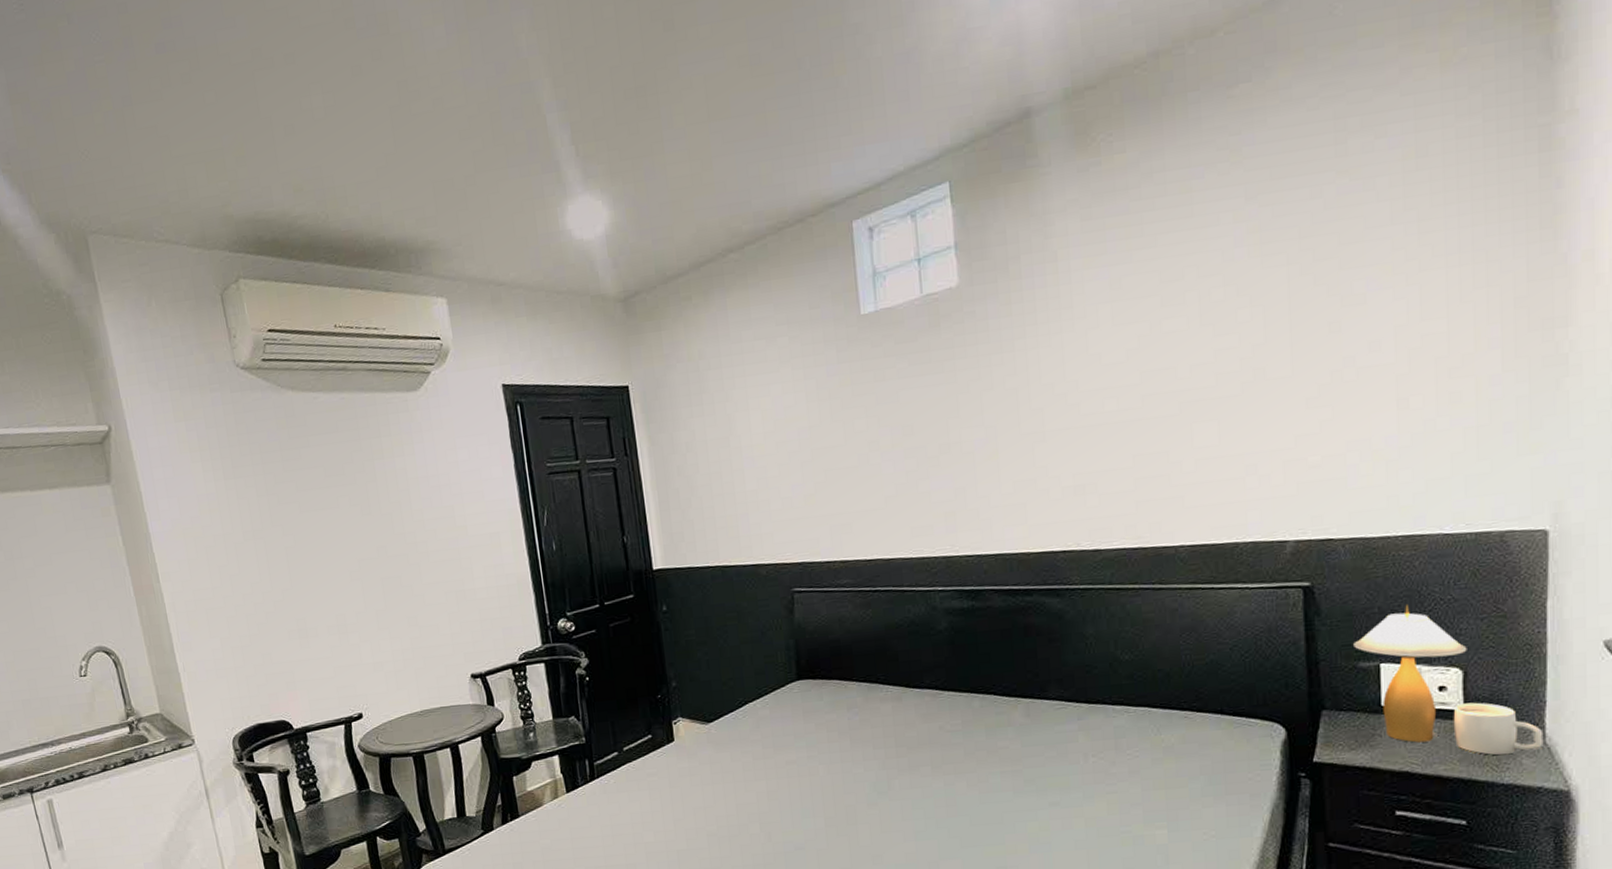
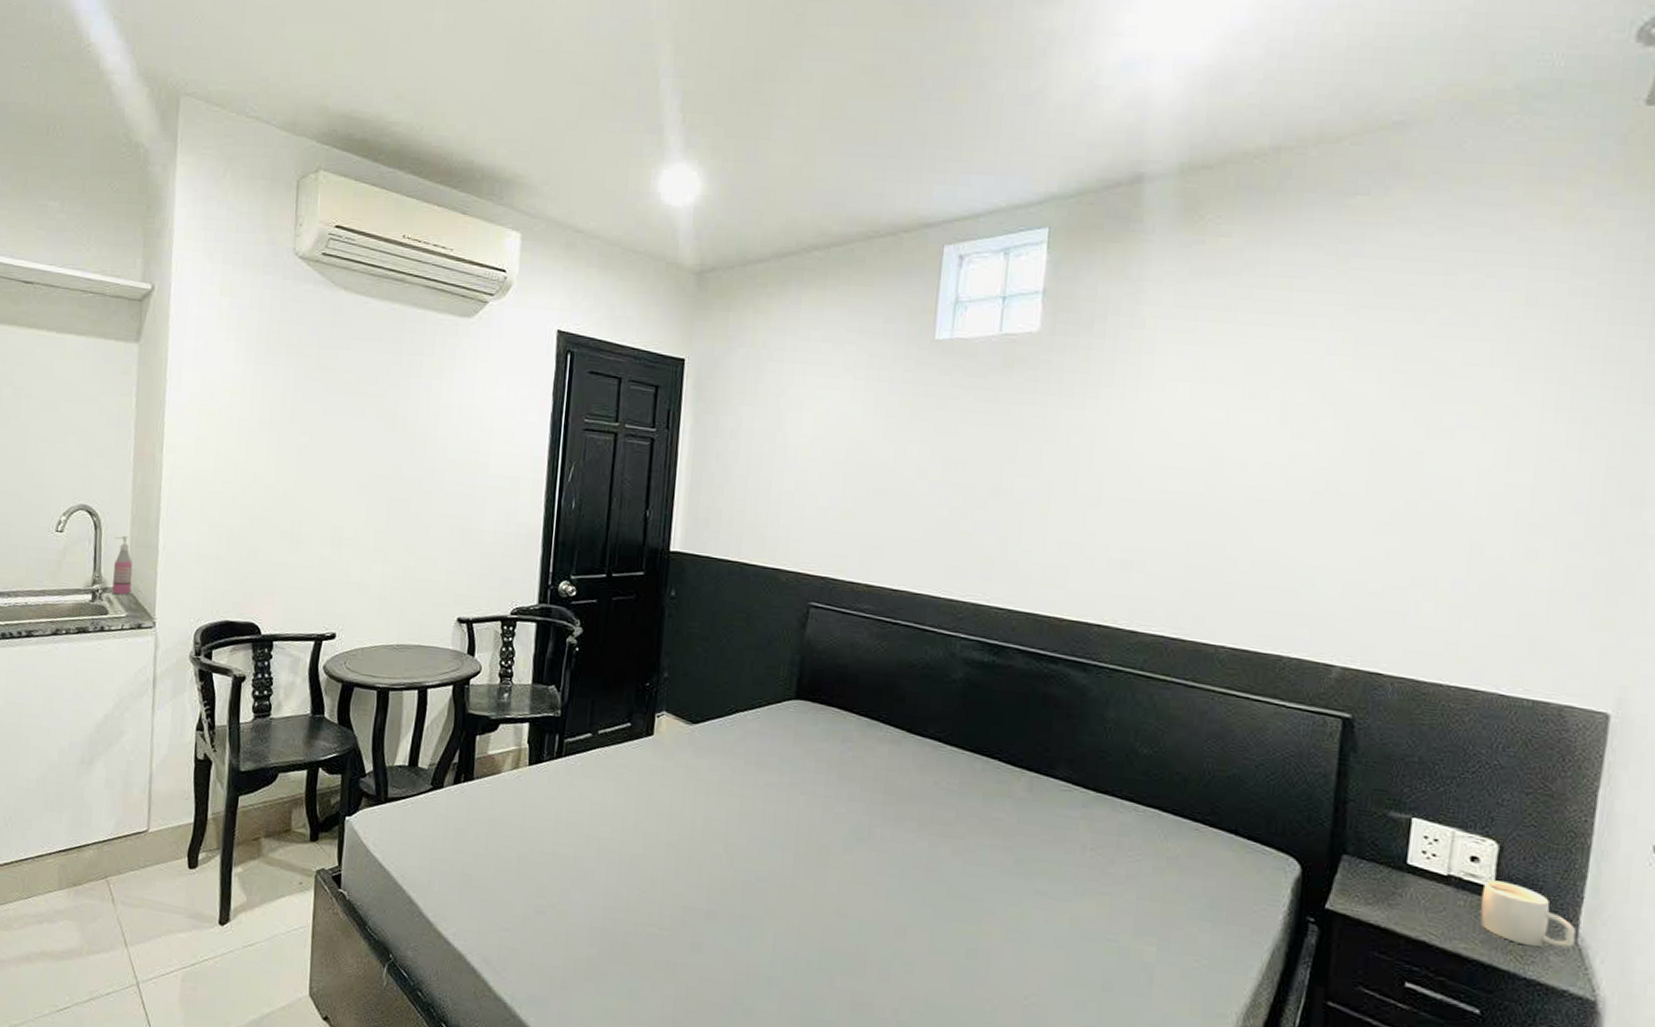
soap dispenser: none [136,666,164,722] -> present [112,535,133,595]
table lamp: present [1354,605,1467,743] -> none [1387,761,1507,914]

